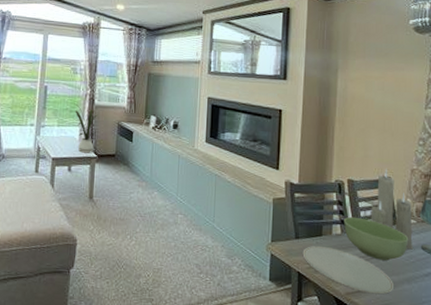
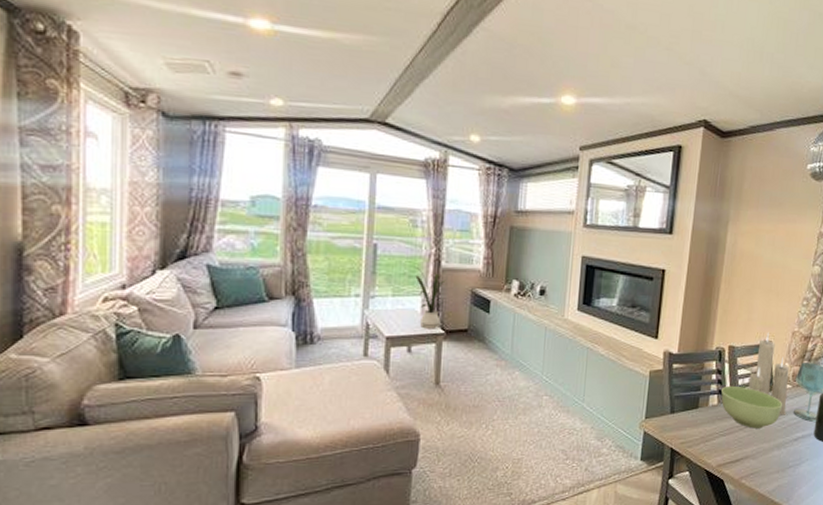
plate: present [302,245,395,295] -> none [677,418,765,464]

